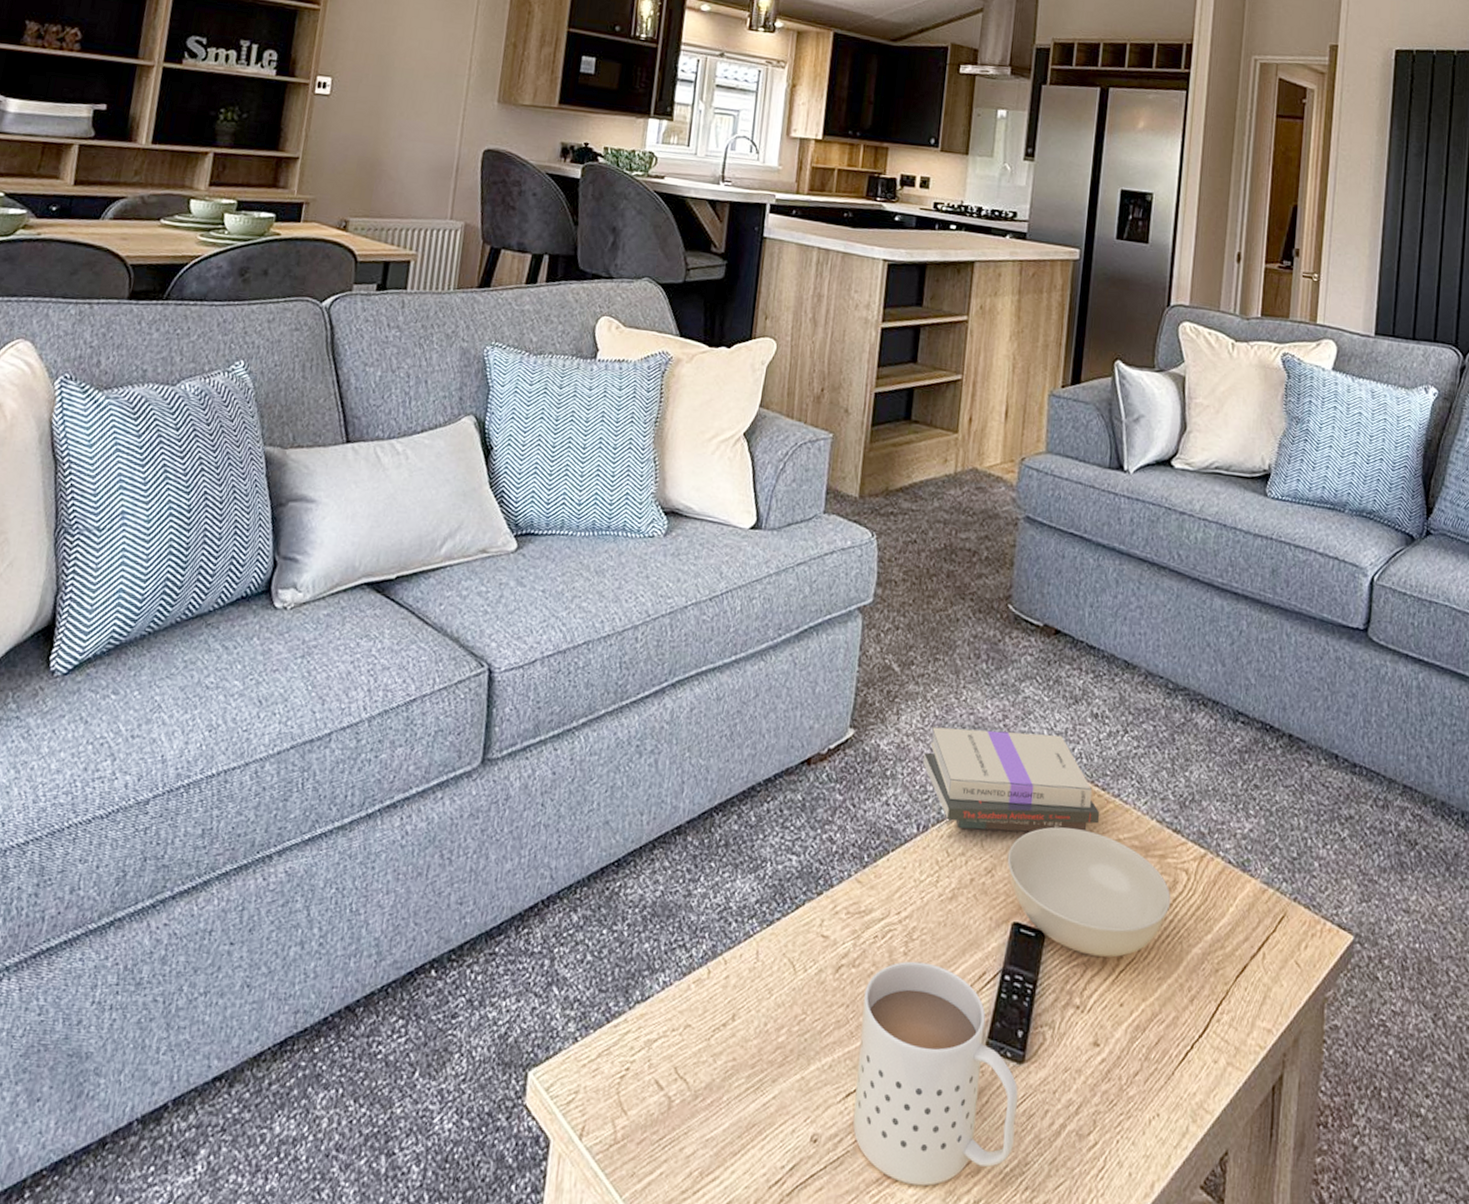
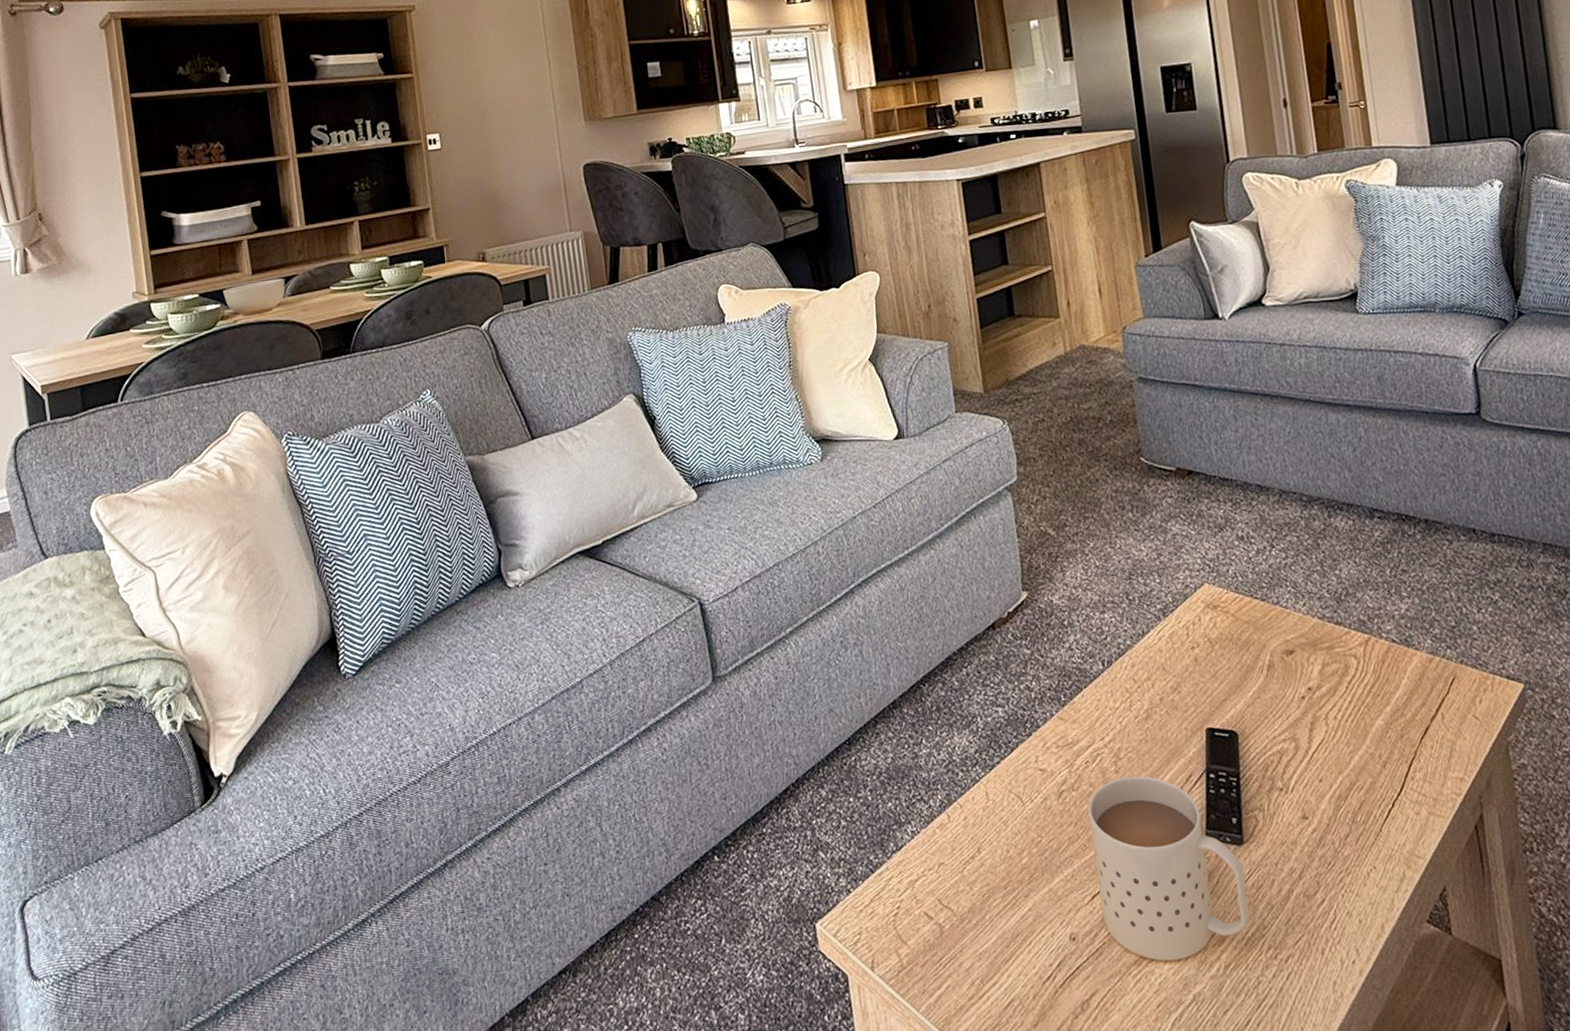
bowl: none [33,193,110,233] -> present [223,278,285,316]
books: present [923,727,1100,833] -> none [1094,561,1266,658]
bowl: present [1007,826,1171,958] -> none [1188,638,1347,744]

